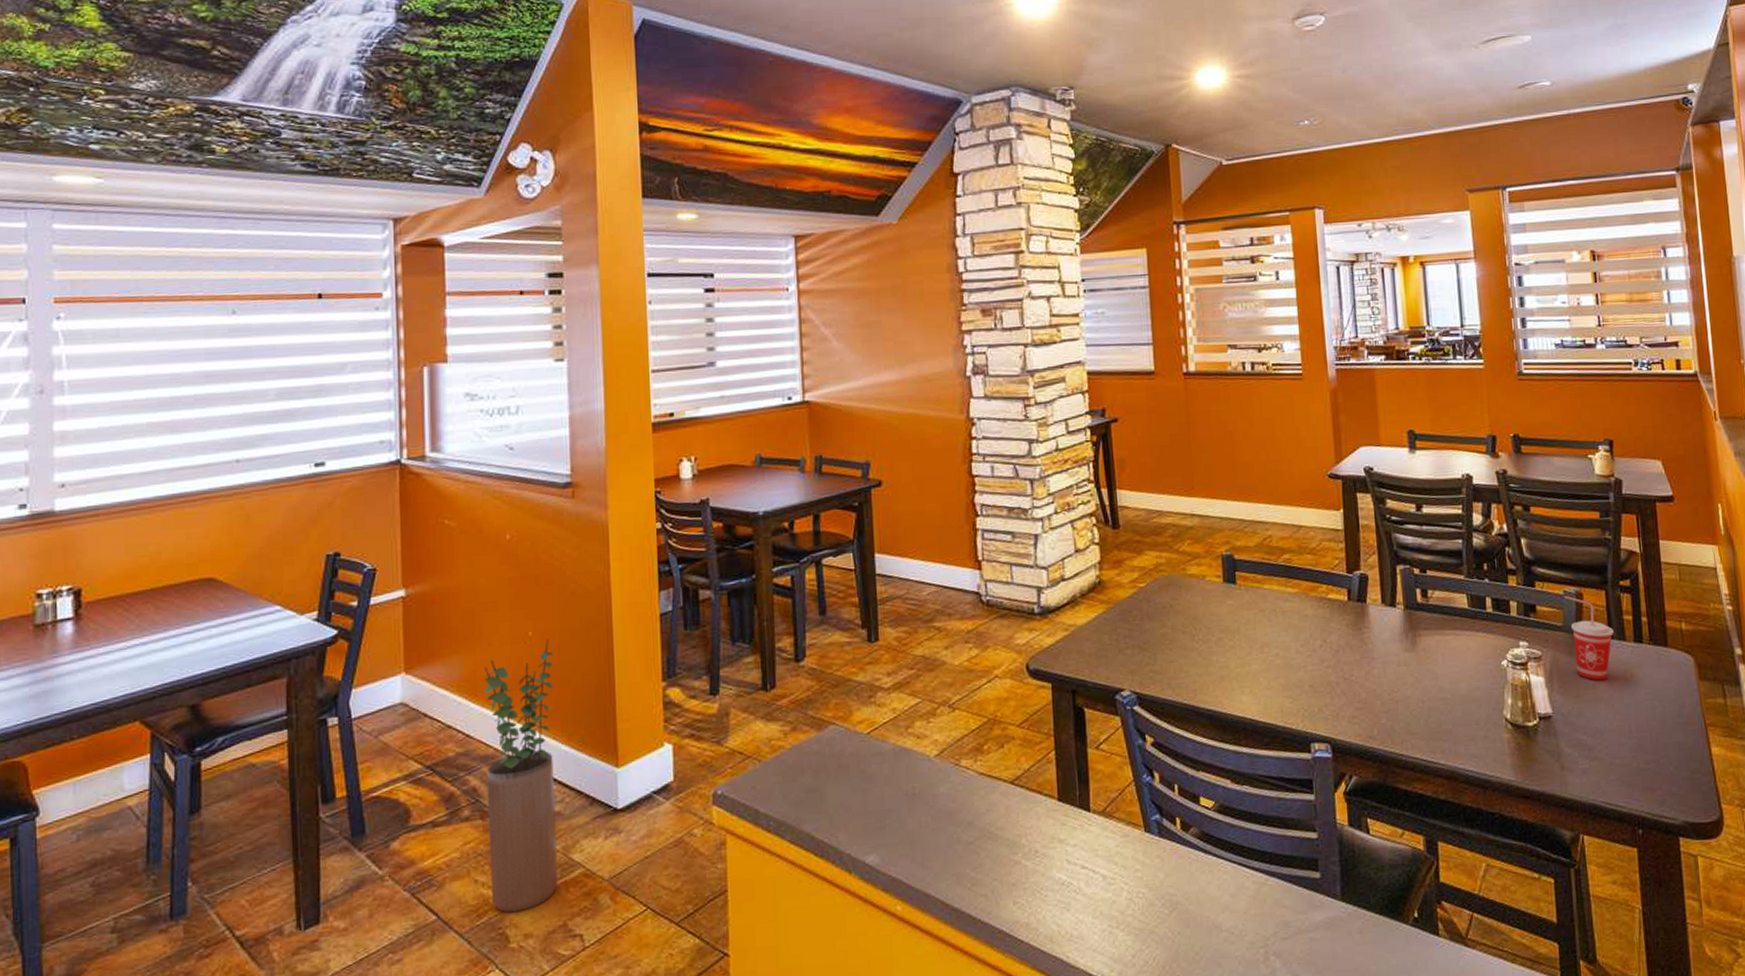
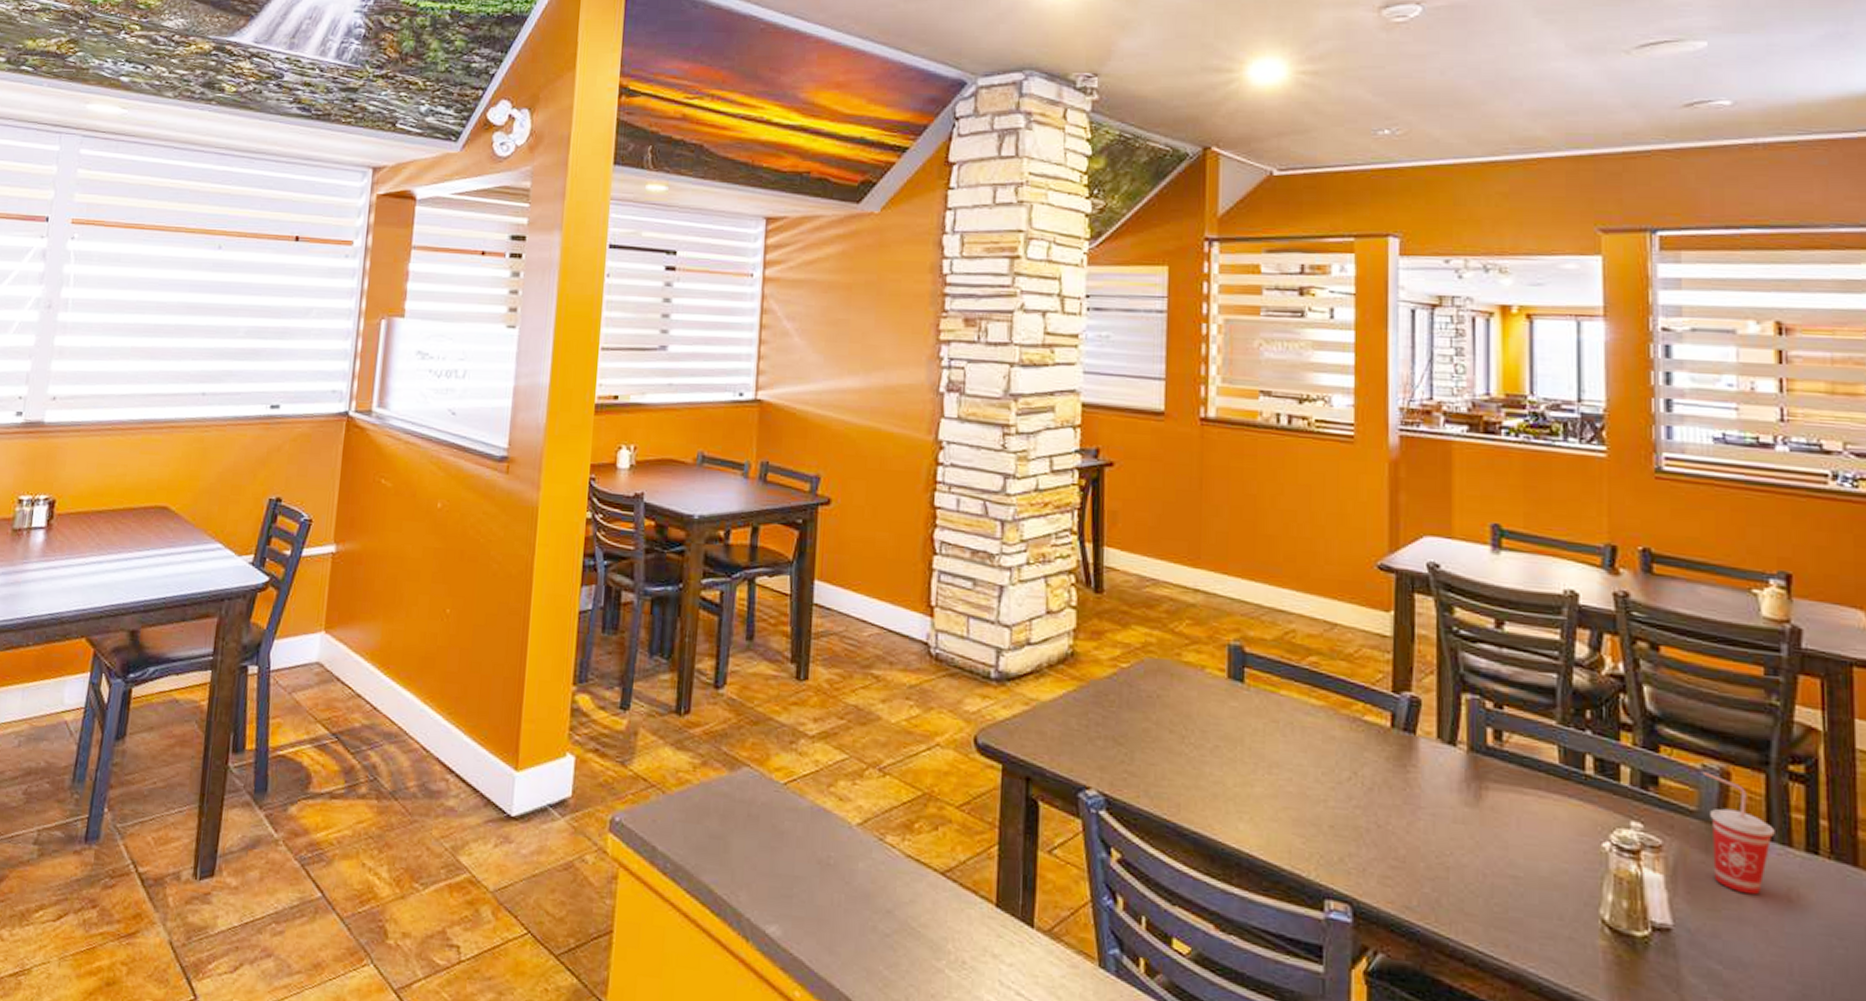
vase: present [484,638,558,913] -> none [376,618,468,908]

